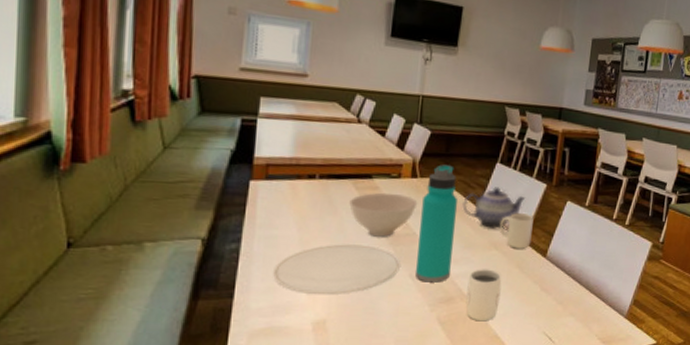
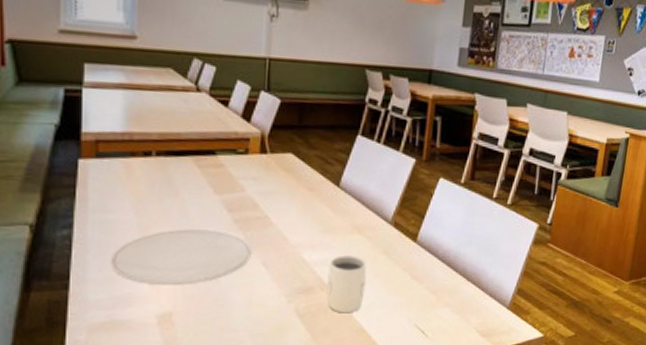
bowl: present [349,192,418,237] -> none [191,170,269,221]
water bottle: present [416,164,458,283] -> none [269,138,315,271]
teapot: present [462,187,526,228] -> none [319,163,392,210]
cup: present [499,213,534,249] -> none [362,192,401,233]

